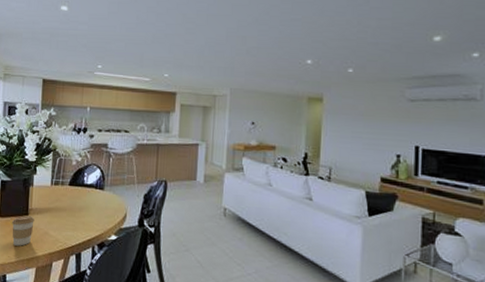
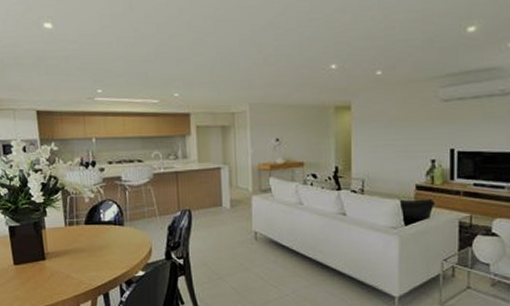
coffee cup: present [11,215,35,246] -> none [28,260,53,292]

